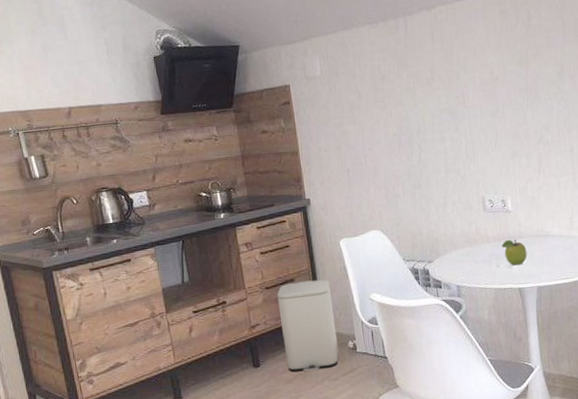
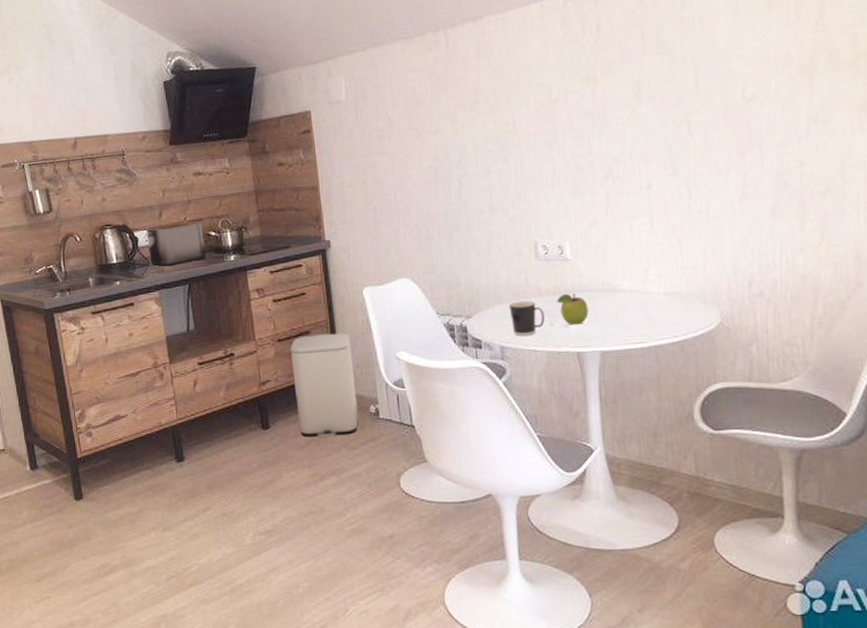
toaster: none [140,183,198,225] -> present [146,221,207,266]
mug: none [462,246,492,276] -> present [508,300,545,336]

